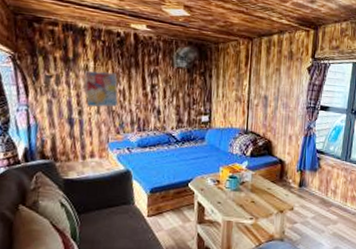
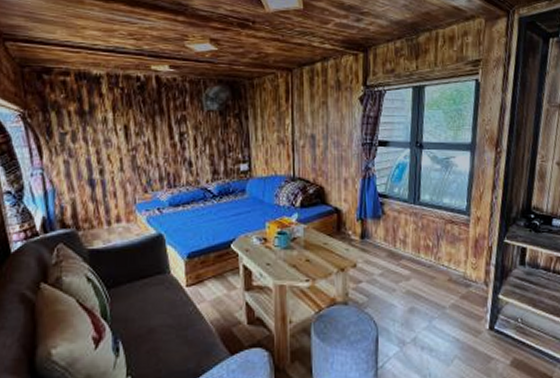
wall art: present [84,70,119,108] -> none [103,122,144,165]

